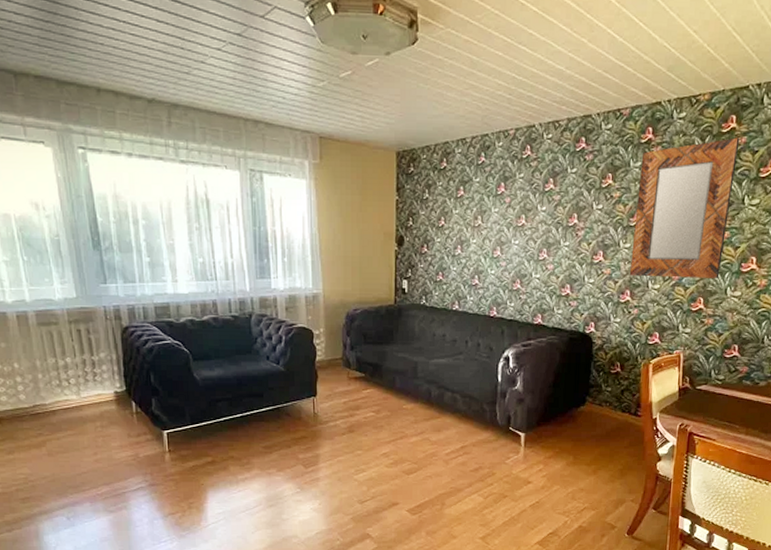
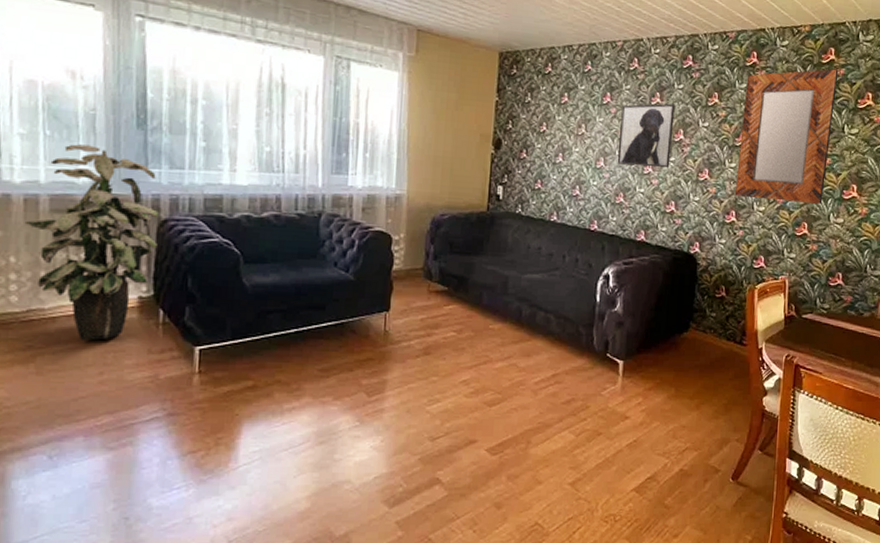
indoor plant: none [20,267,123,428] -> present [24,144,160,340]
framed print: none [513,188,569,253] -> present [617,103,675,168]

